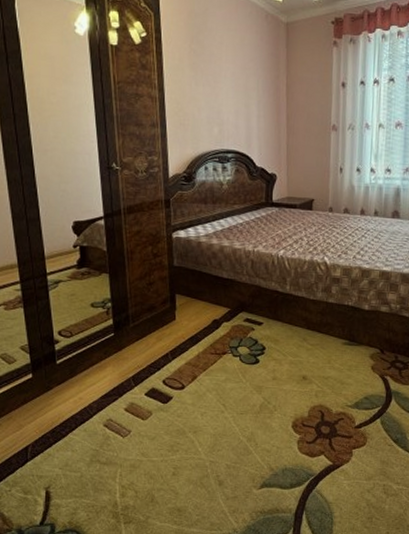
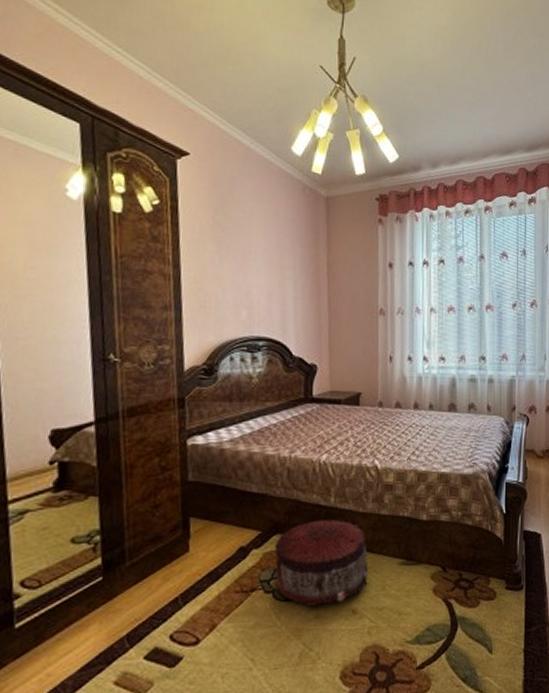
pouf: none [241,302,317,370] -> present [274,518,369,606]

